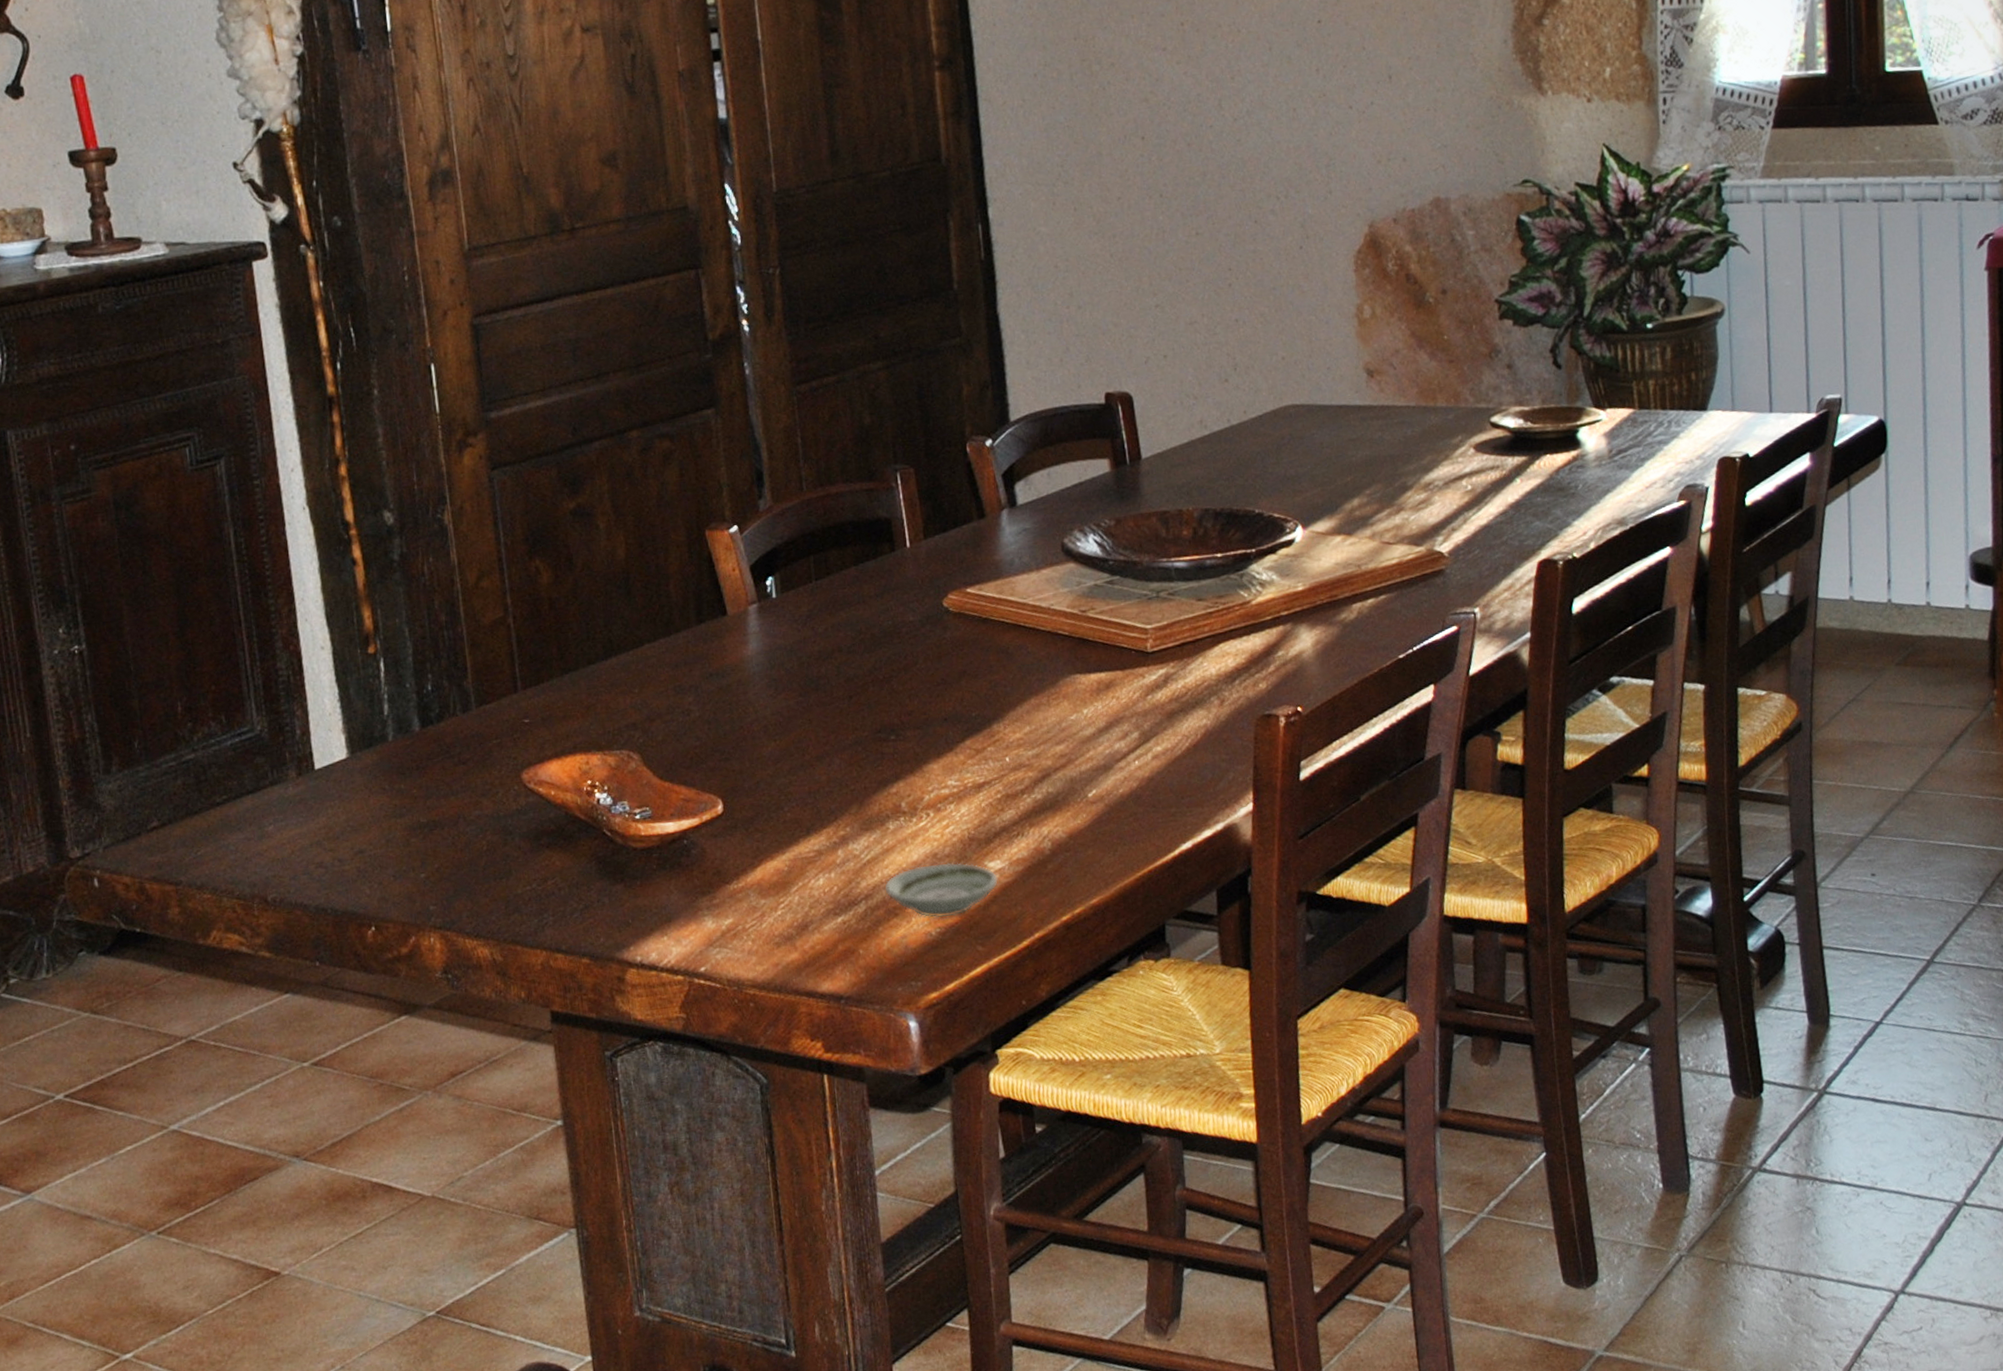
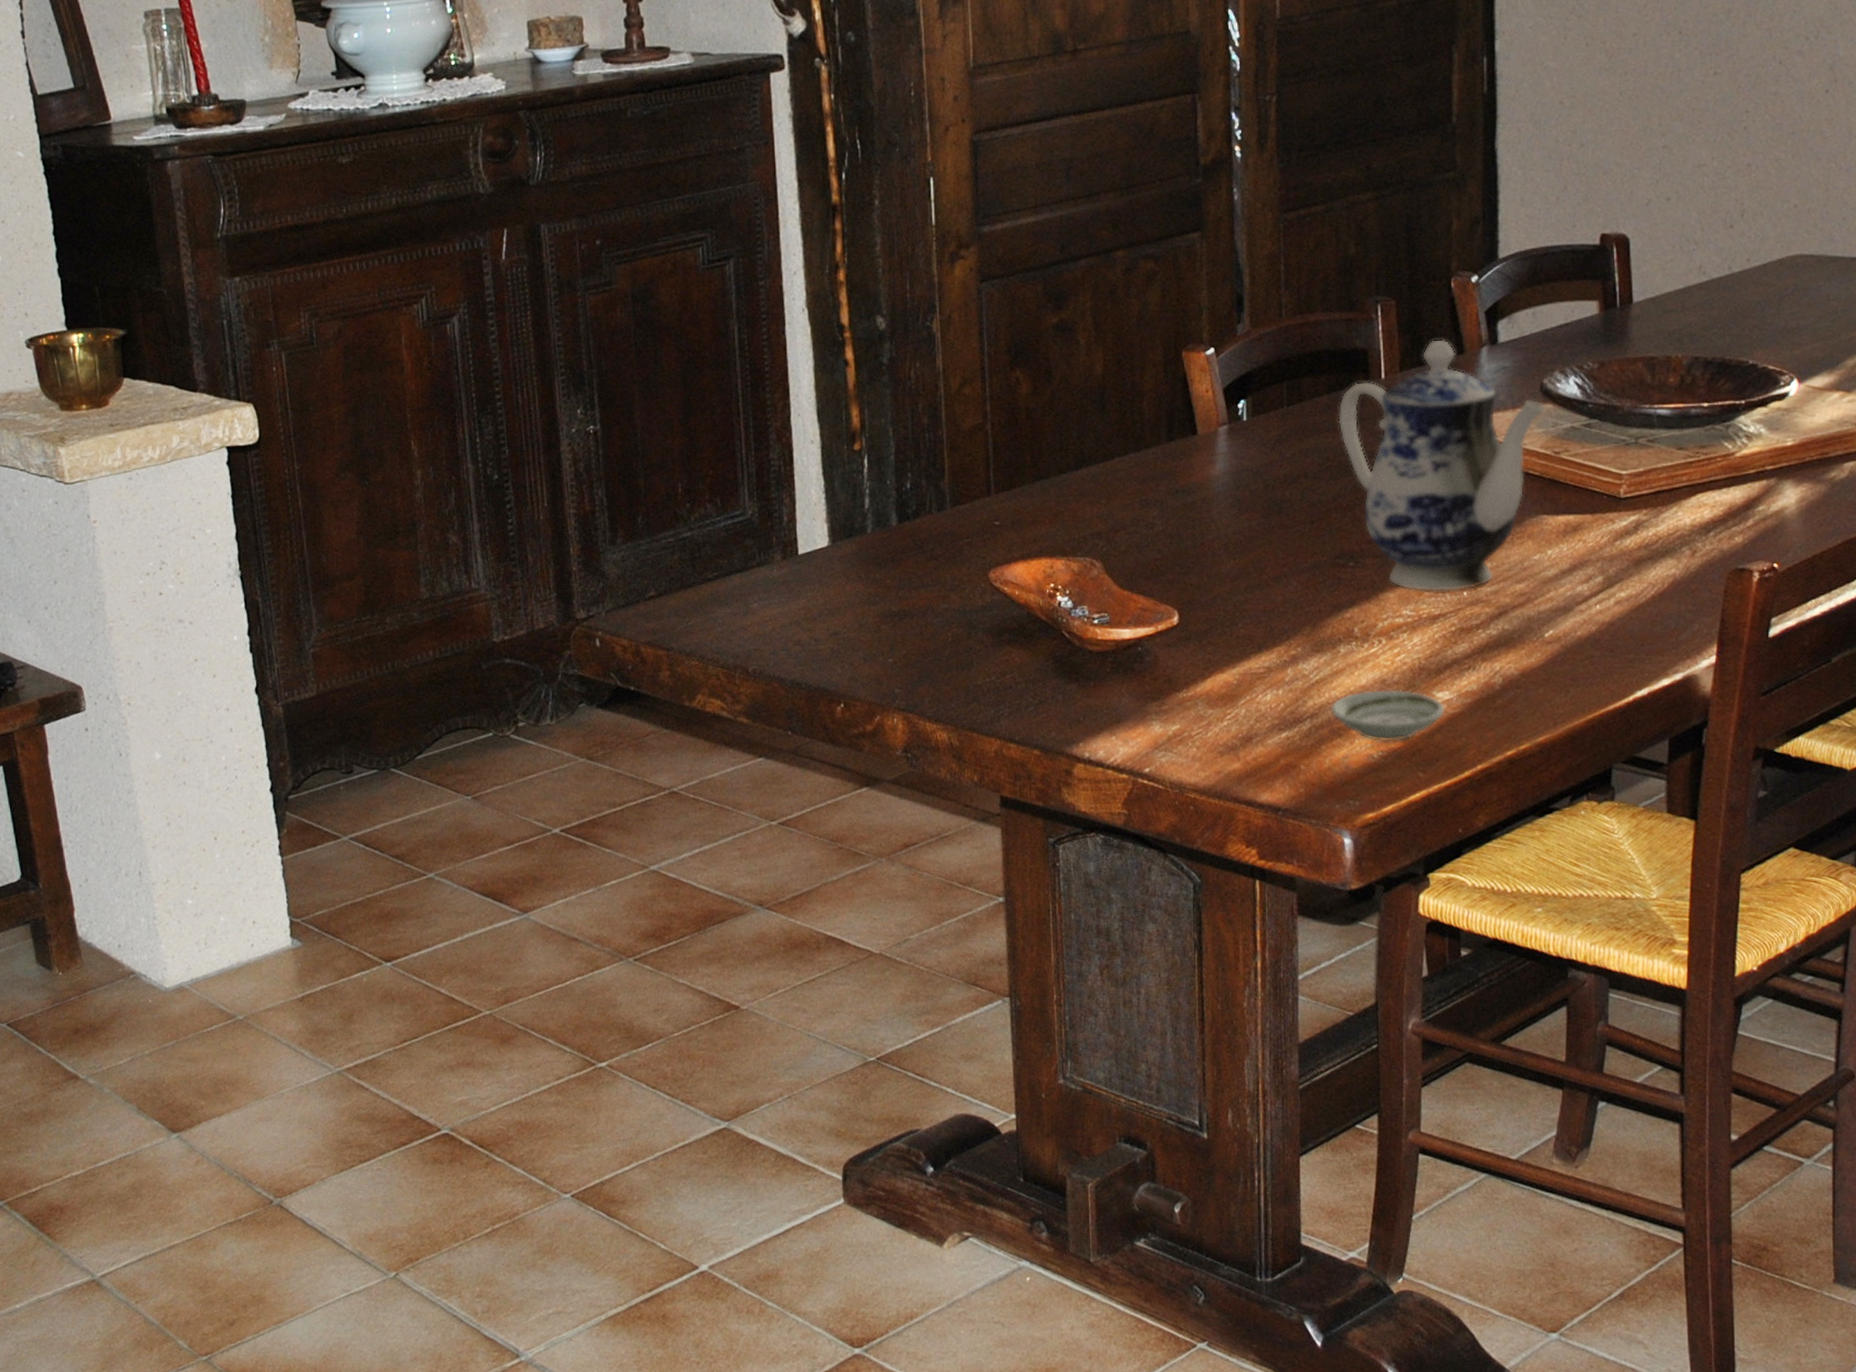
teapot: none [866,504,1069,761] -> present [1338,339,1546,592]

